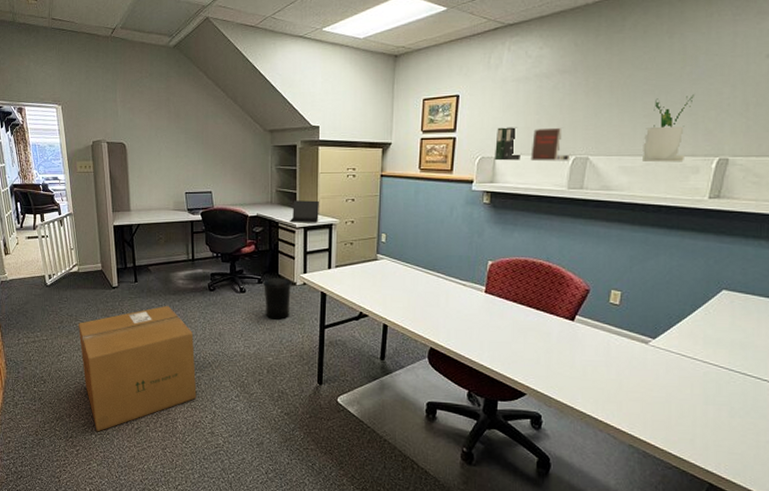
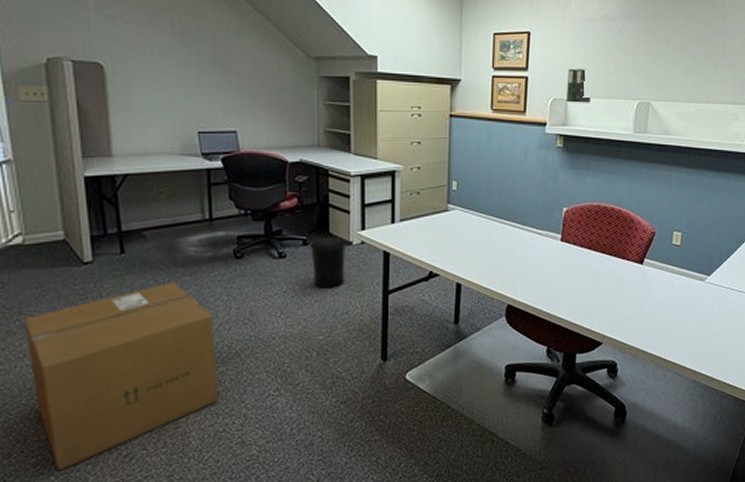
laptop: present [290,200,319,223] -> none [343,143,379,170]
books: present [530,127,571,162] -> none [600,71,636,105]
planter: present [643,94,694,163] -> none [694,47,733,109]

